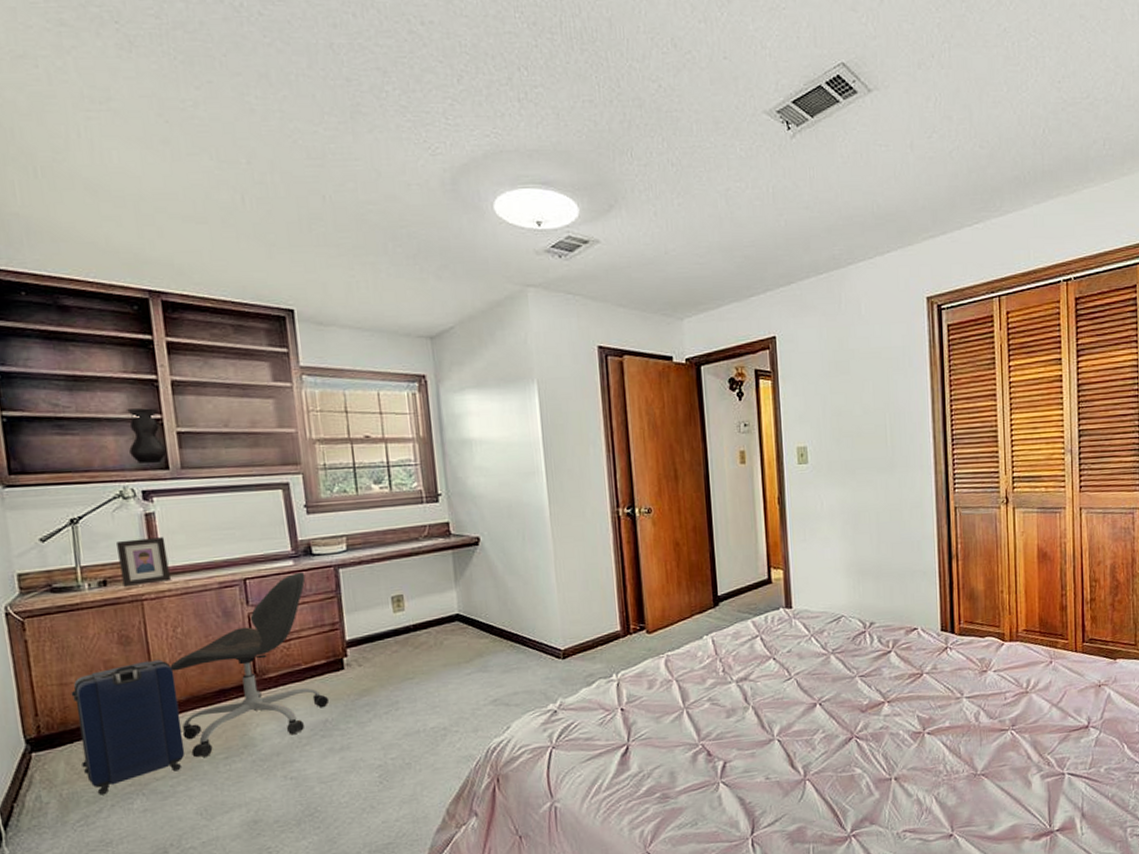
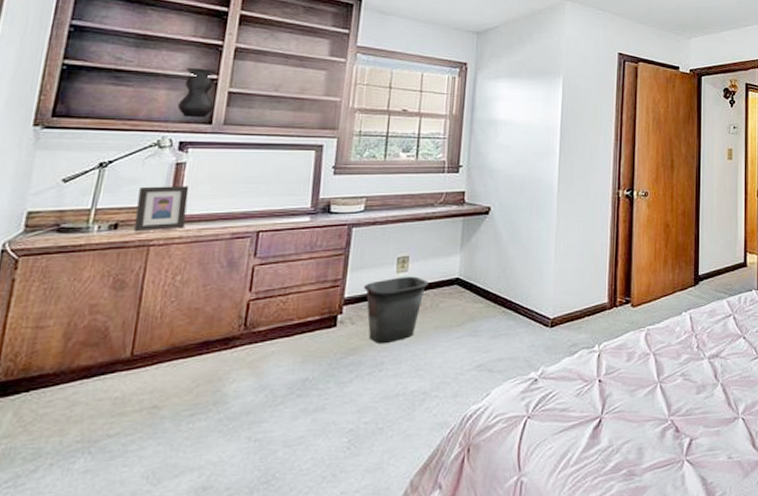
suitcase: present [71,660,185,795] -> none [31,307,161,452]
office chair: present [170,571,330,758] -> none [151,228,319,414]
waste bin: none [363,615,429,684] -> present [364,276,429,343]

